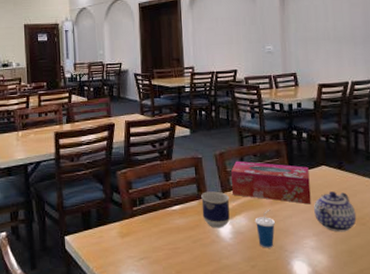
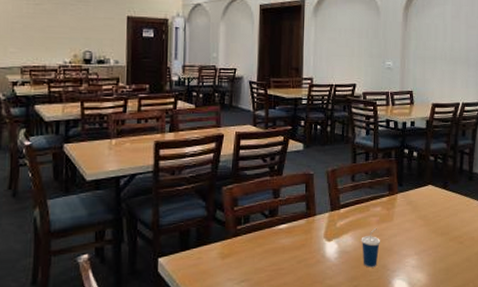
cup: present [201,191,230,228] -> none [309,209,338,248]
tissue box: present [231,161,311,205] -> none [340,178,416,223]
teapot: present [314,191,357,232] -> none [418,211,456,251]

